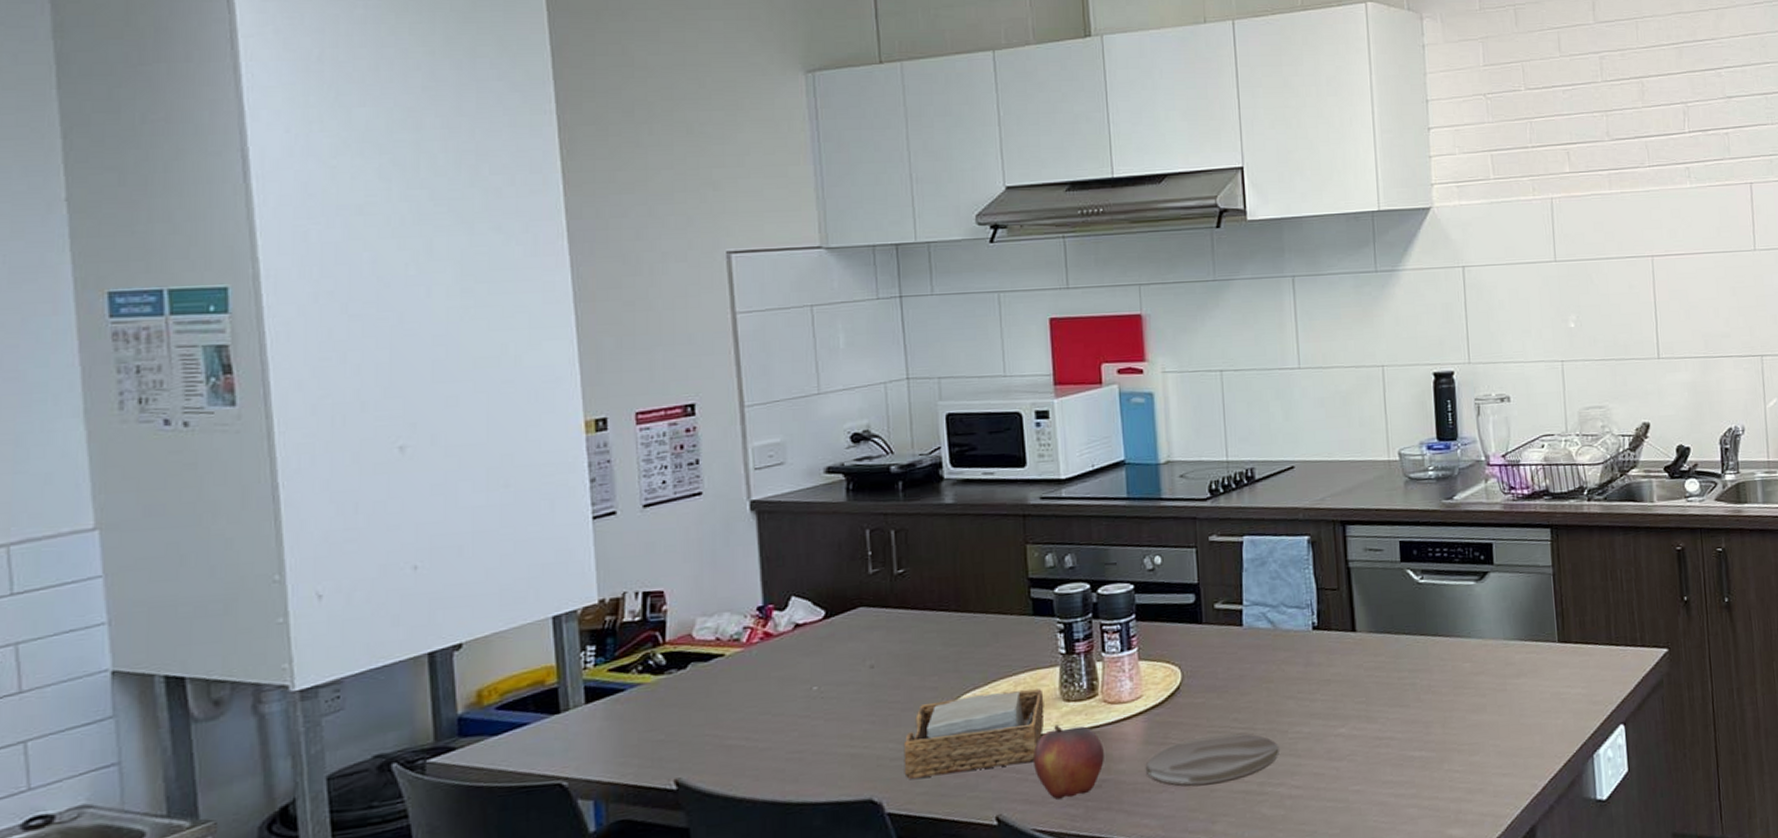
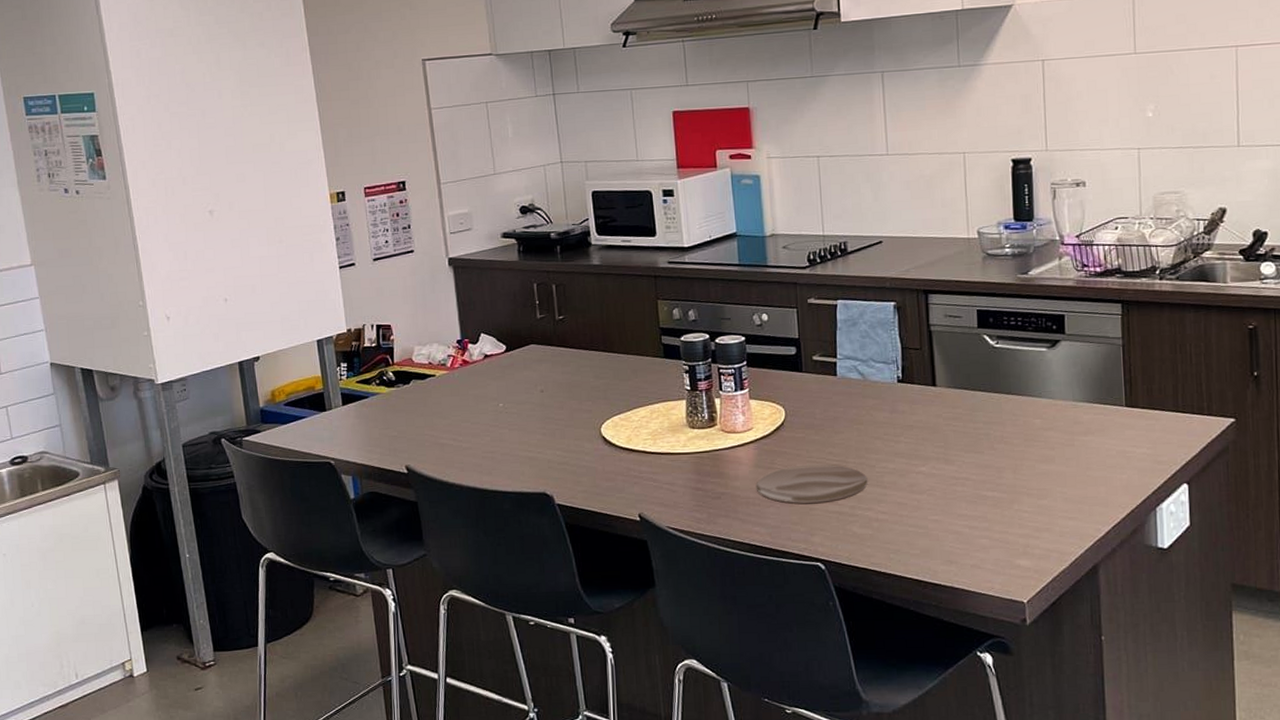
napkin holder: present [903,689,1045,779] -> none [567,417,675,479]
fruit: present [1032,724,1104,800] -> none [666,446,723,505]

